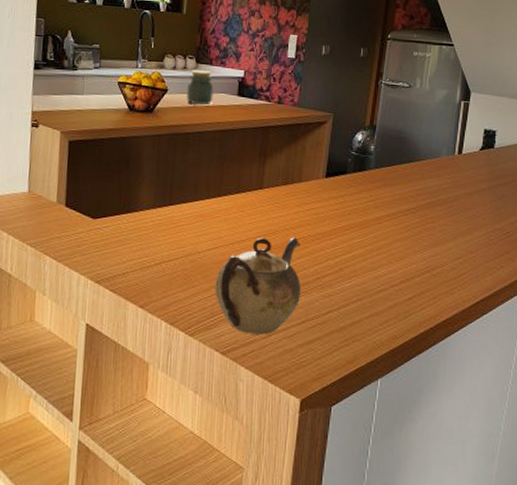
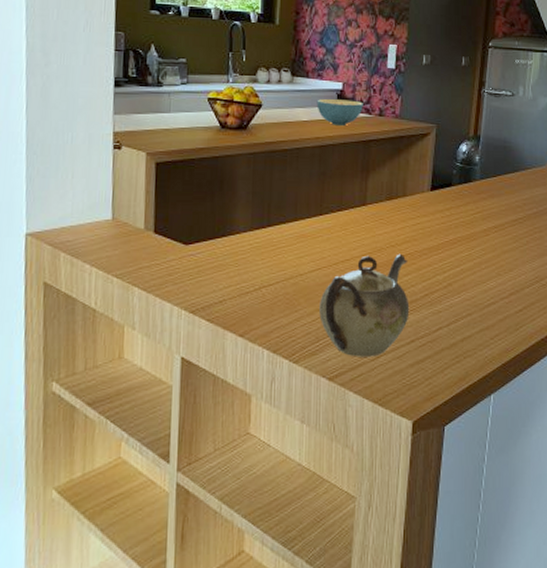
jar: present [187,69,214,105] -> none [283,82,311,119]
cereal bowl: none [219,86,263,113] -> present [316,99,363,127]

